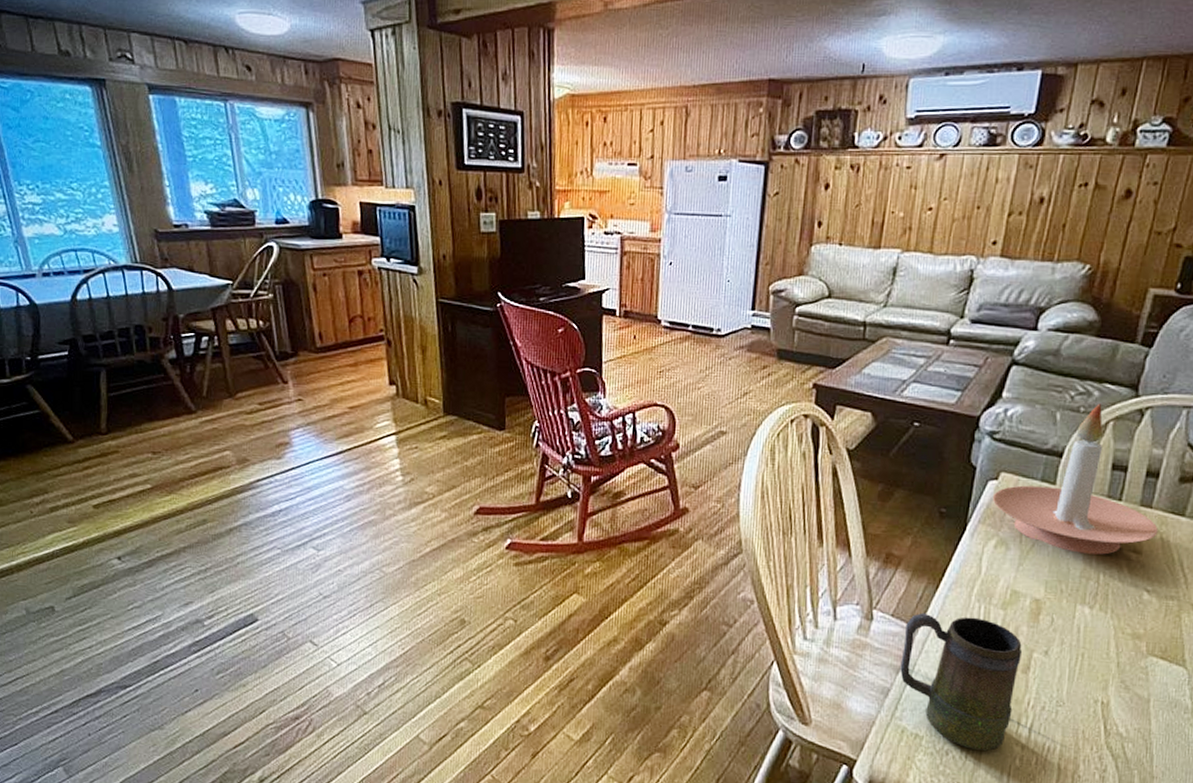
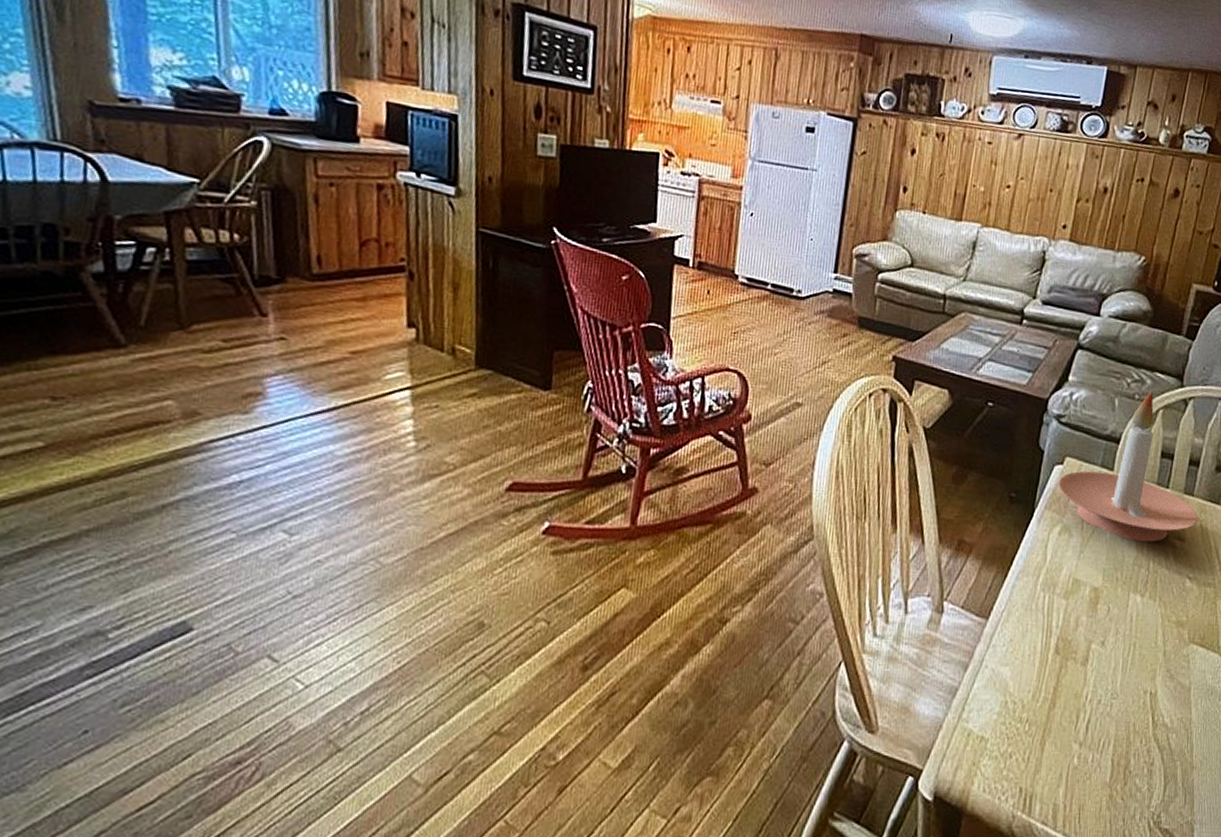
mug: present [900,612,1023,751] -> none [968,603,1082,750]

